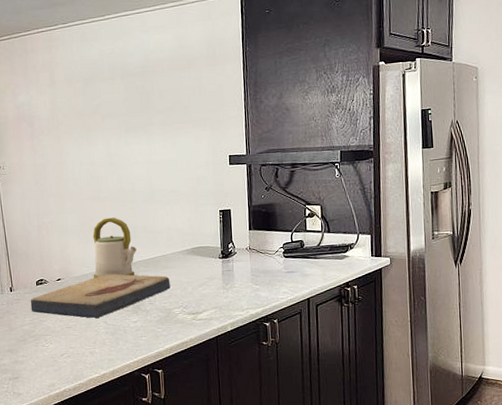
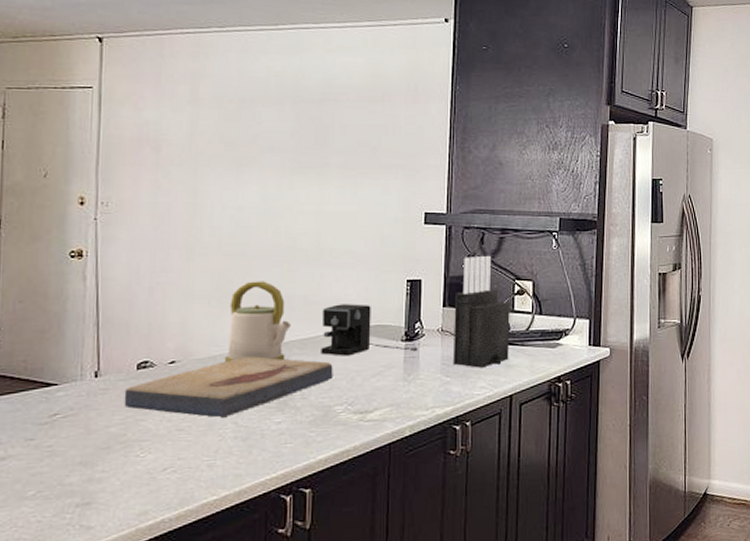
coffee maker: none [158,231,232,272] -> present [321,304,418,356]
knife block: none [258,186,305,278] -> present [452,255,510,368]

